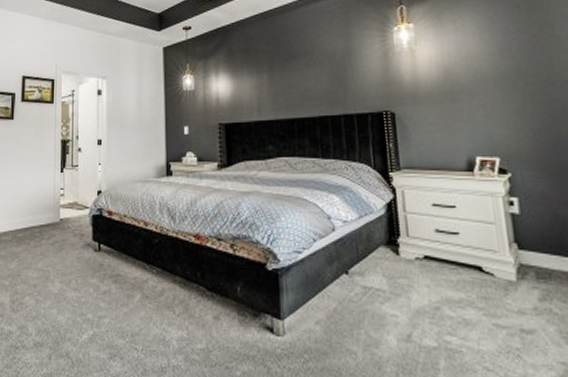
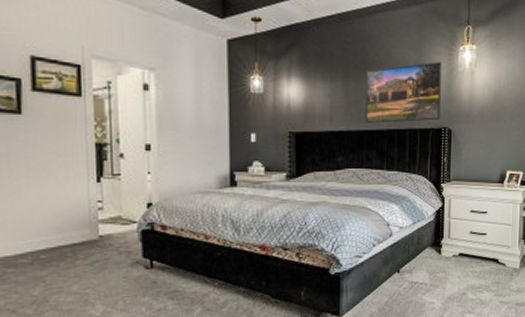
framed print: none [292,44,379,111] -> present [366,61,441,123]

